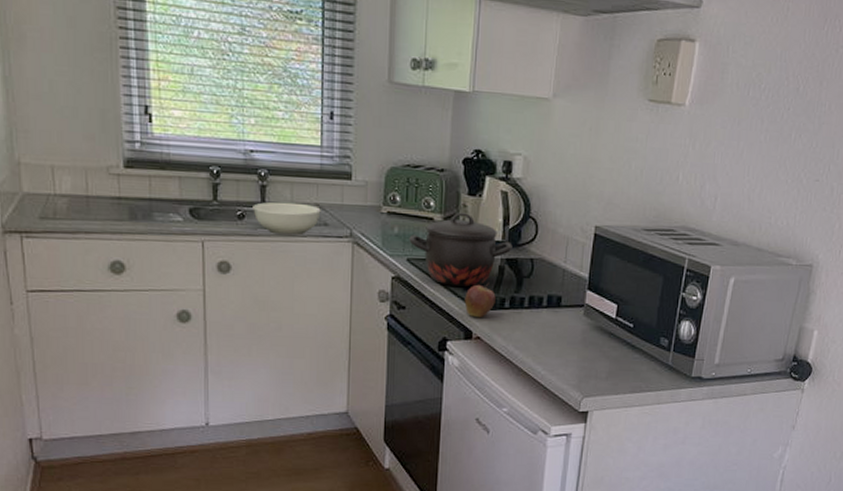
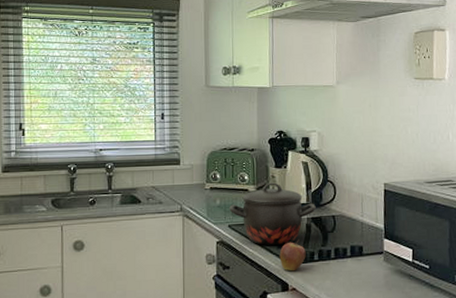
bowl: present [253,201,321,237] -> none [102,187,156,216]

